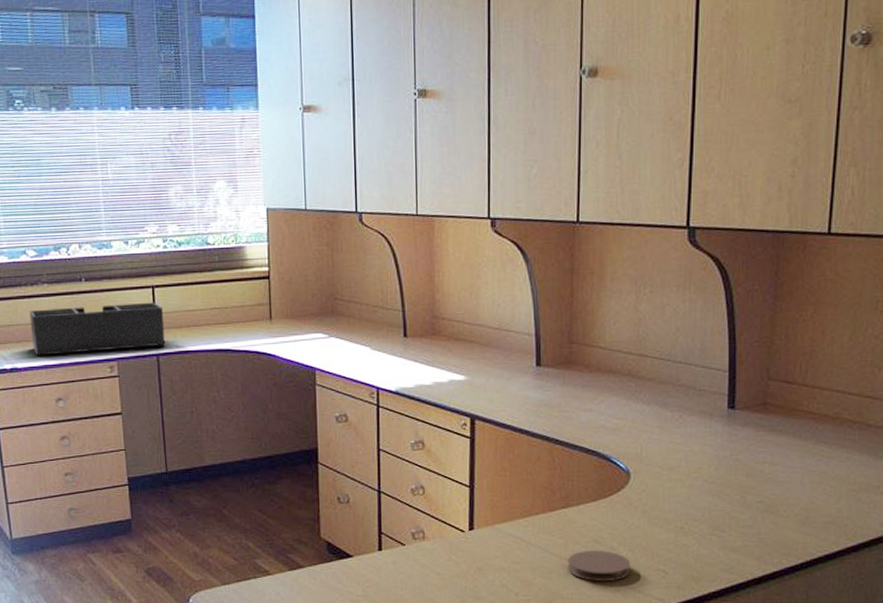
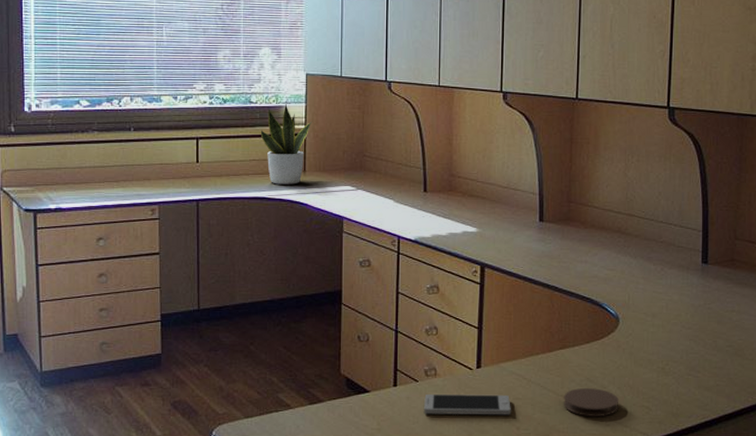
desk organizer: present [29,302,166,356] -> none [78,152,206,198]
potted plant: none [220,243,276,335] -> present [260,103,312,185]
smartphone: none [411,558,509,581] -> present [423,394,511,415]

